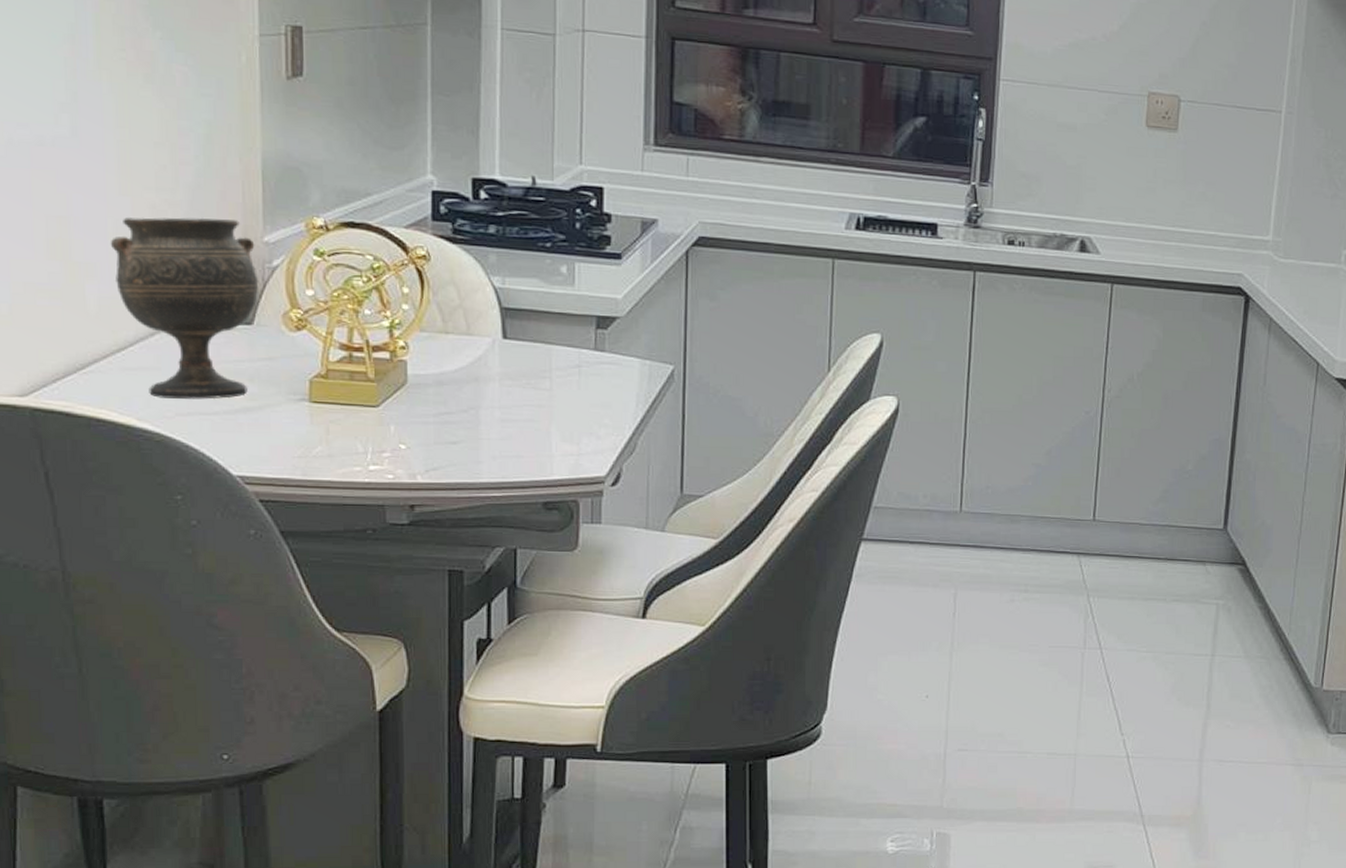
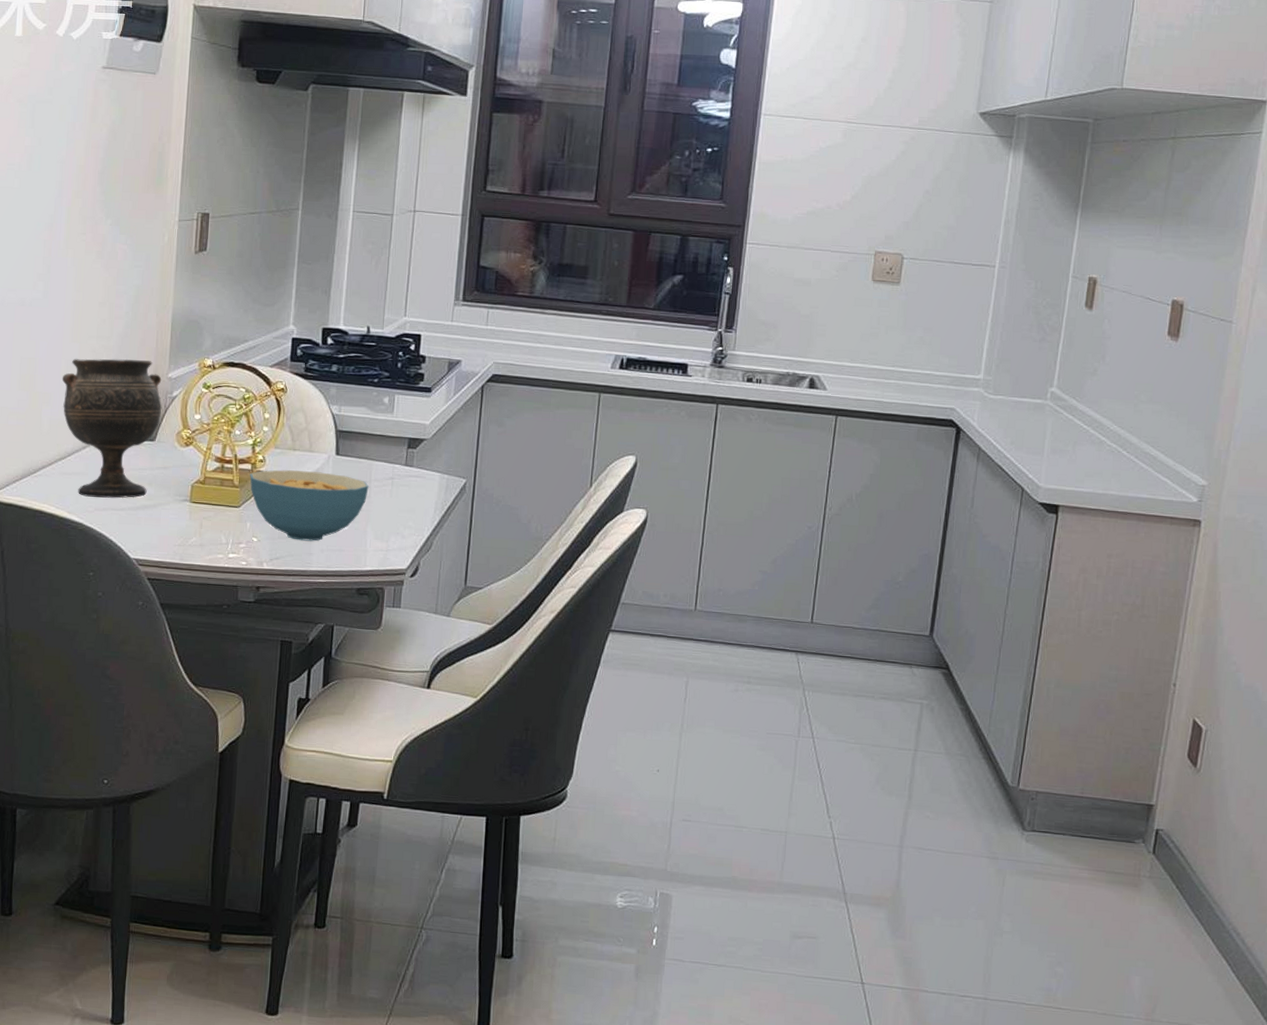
cereal bowl: none [389,358,549,447] -> present [250,470,369,541]

